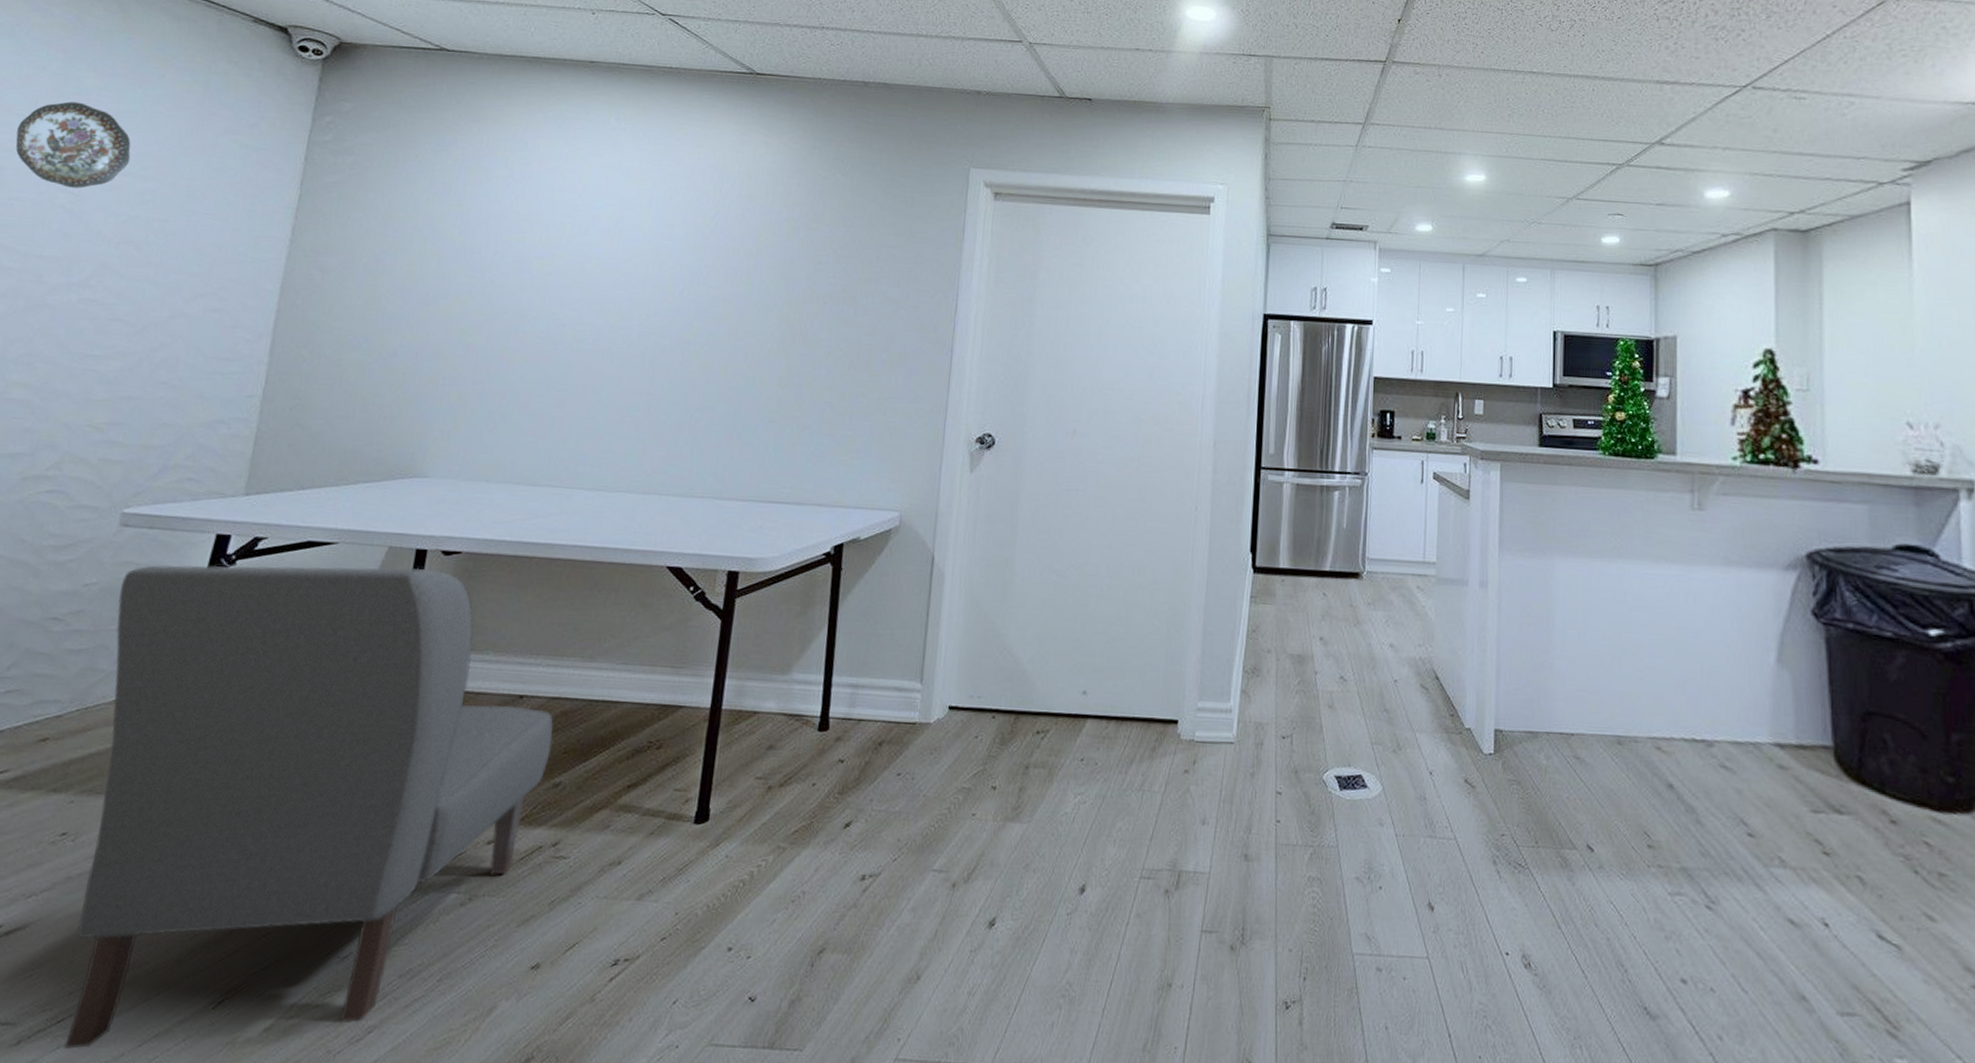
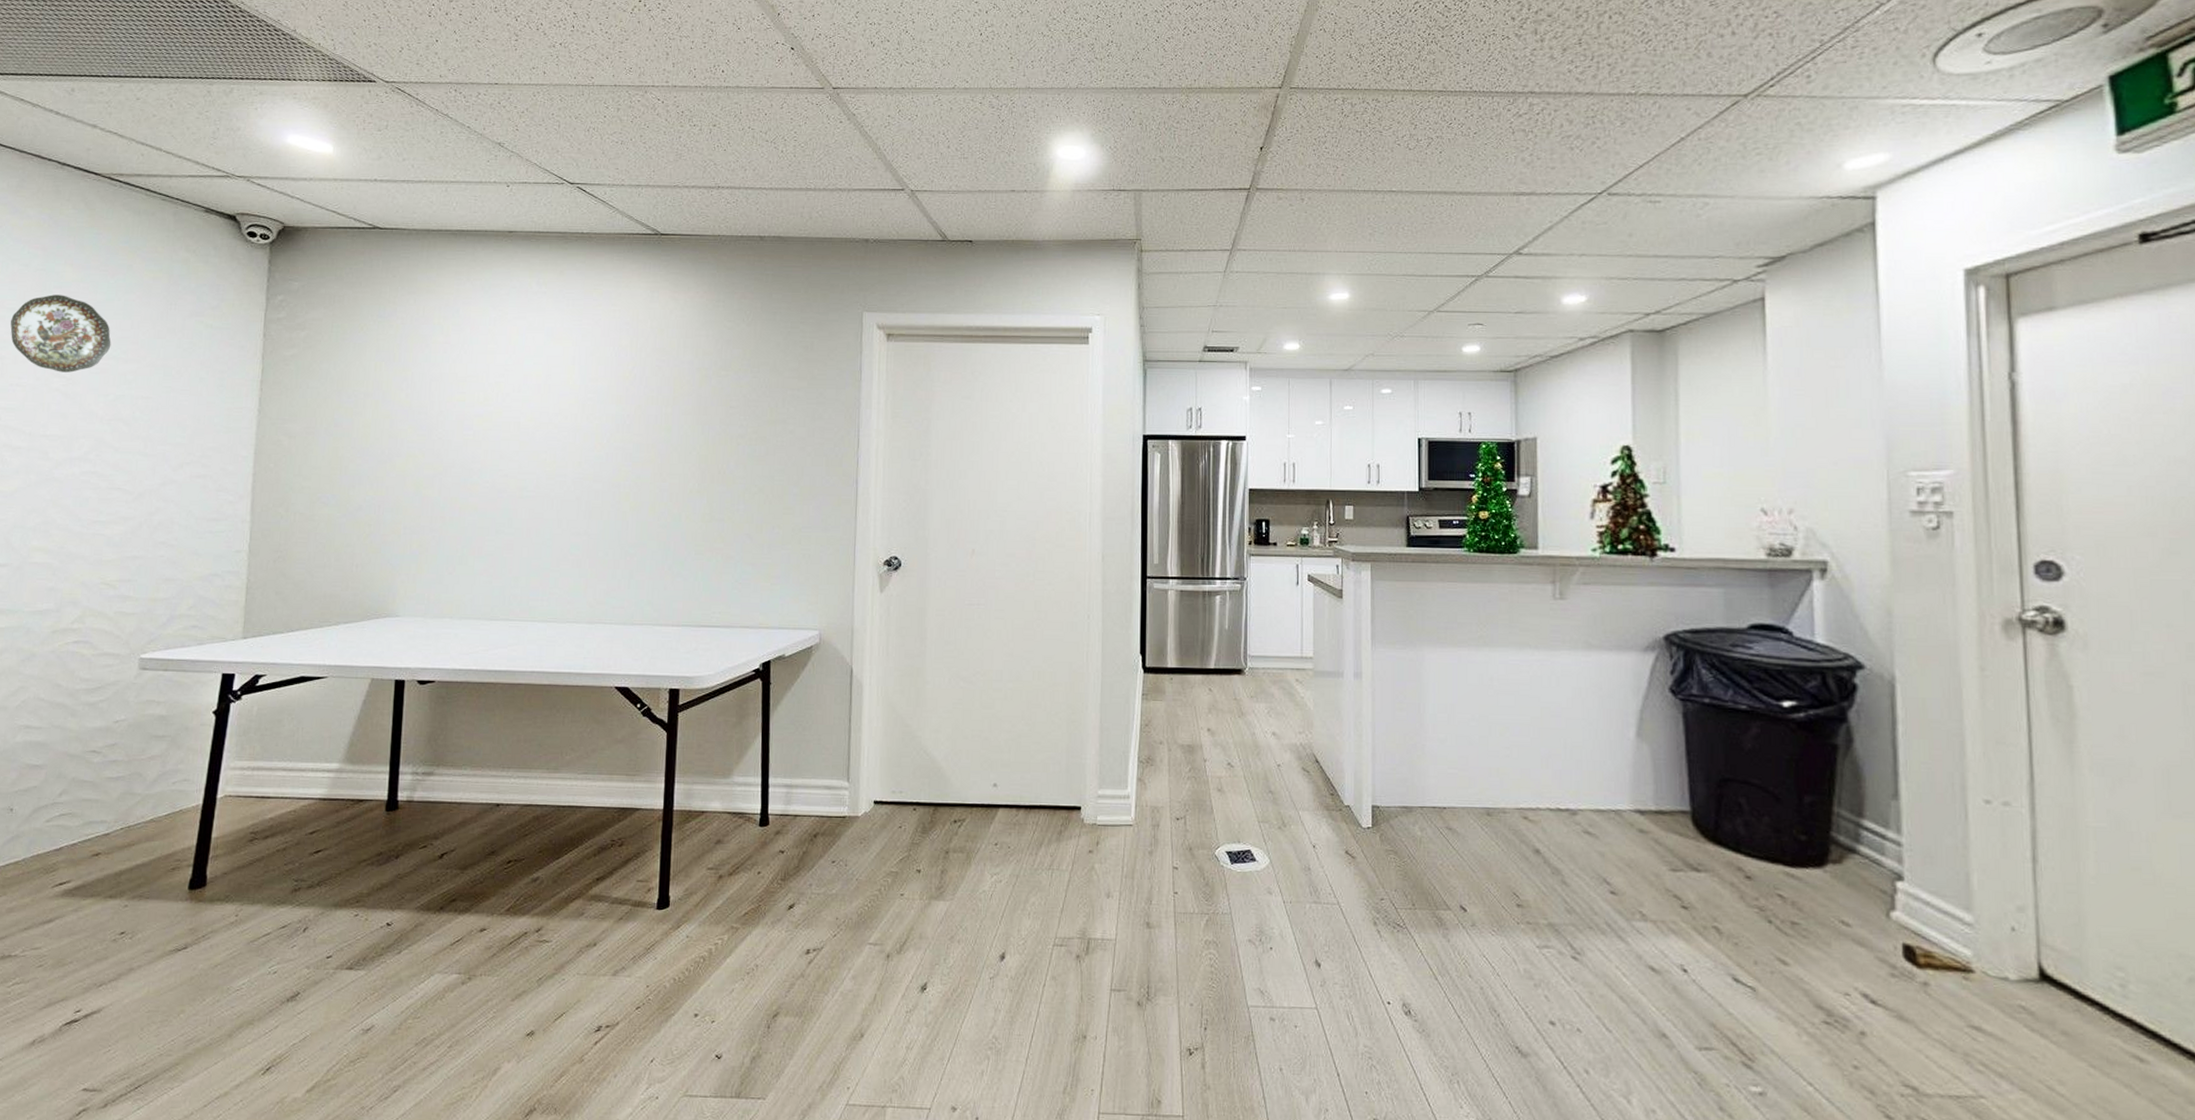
chair: present [63,564,553,1049] -> none [142,696,528,1110]

